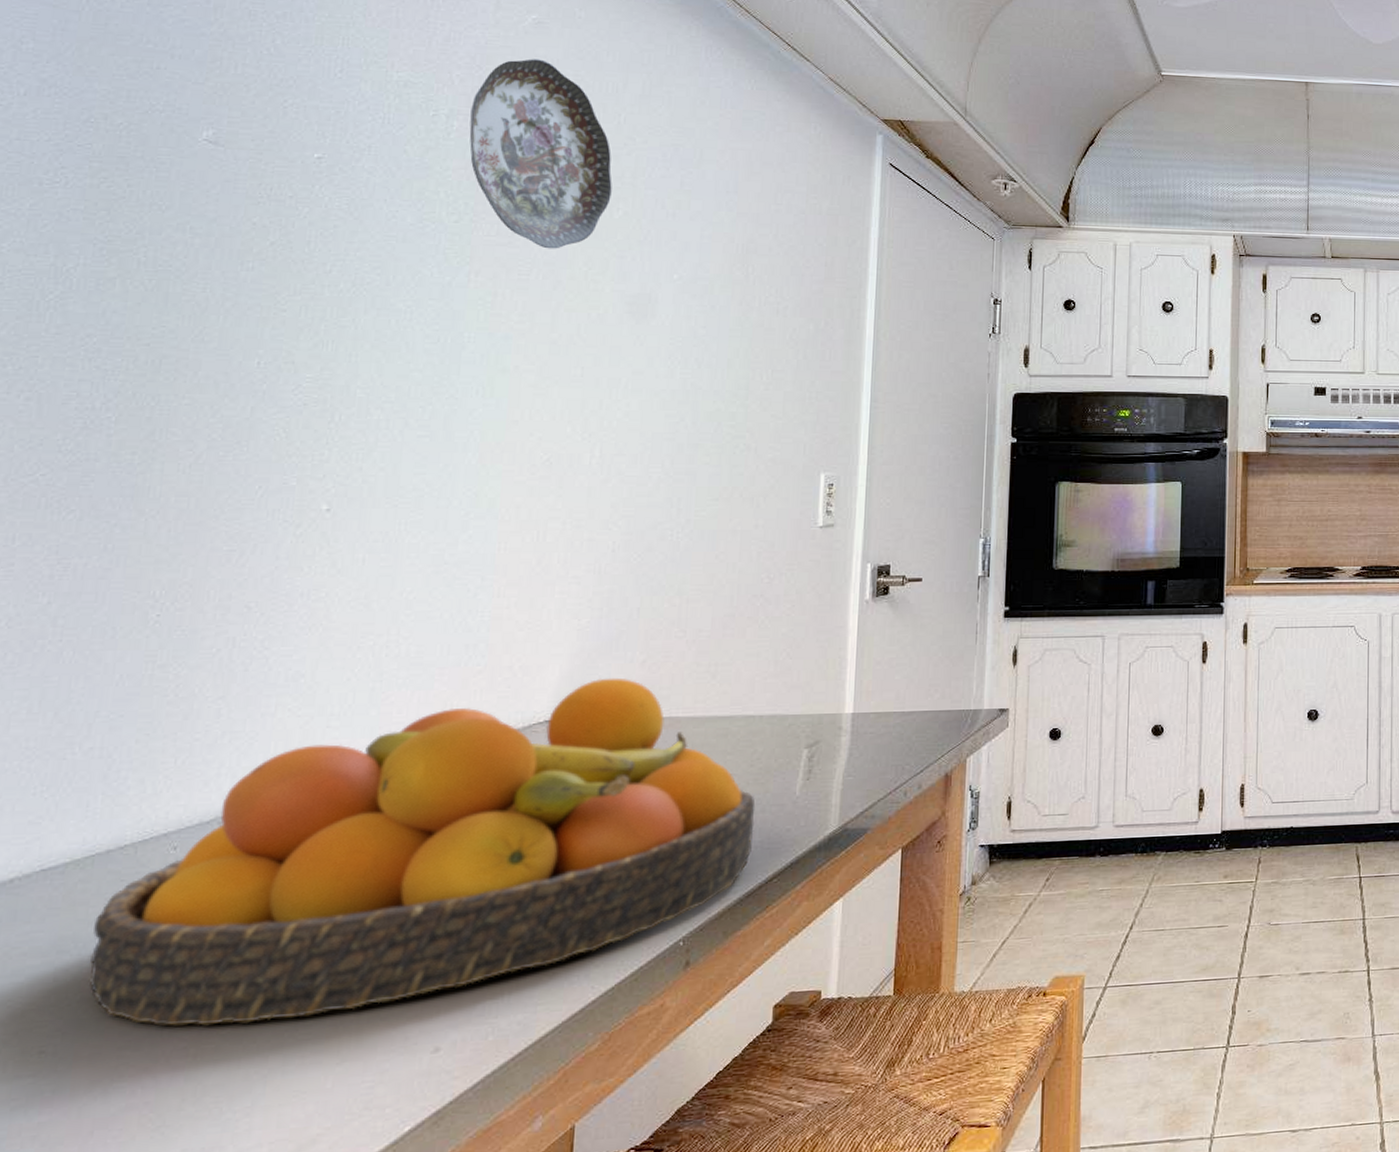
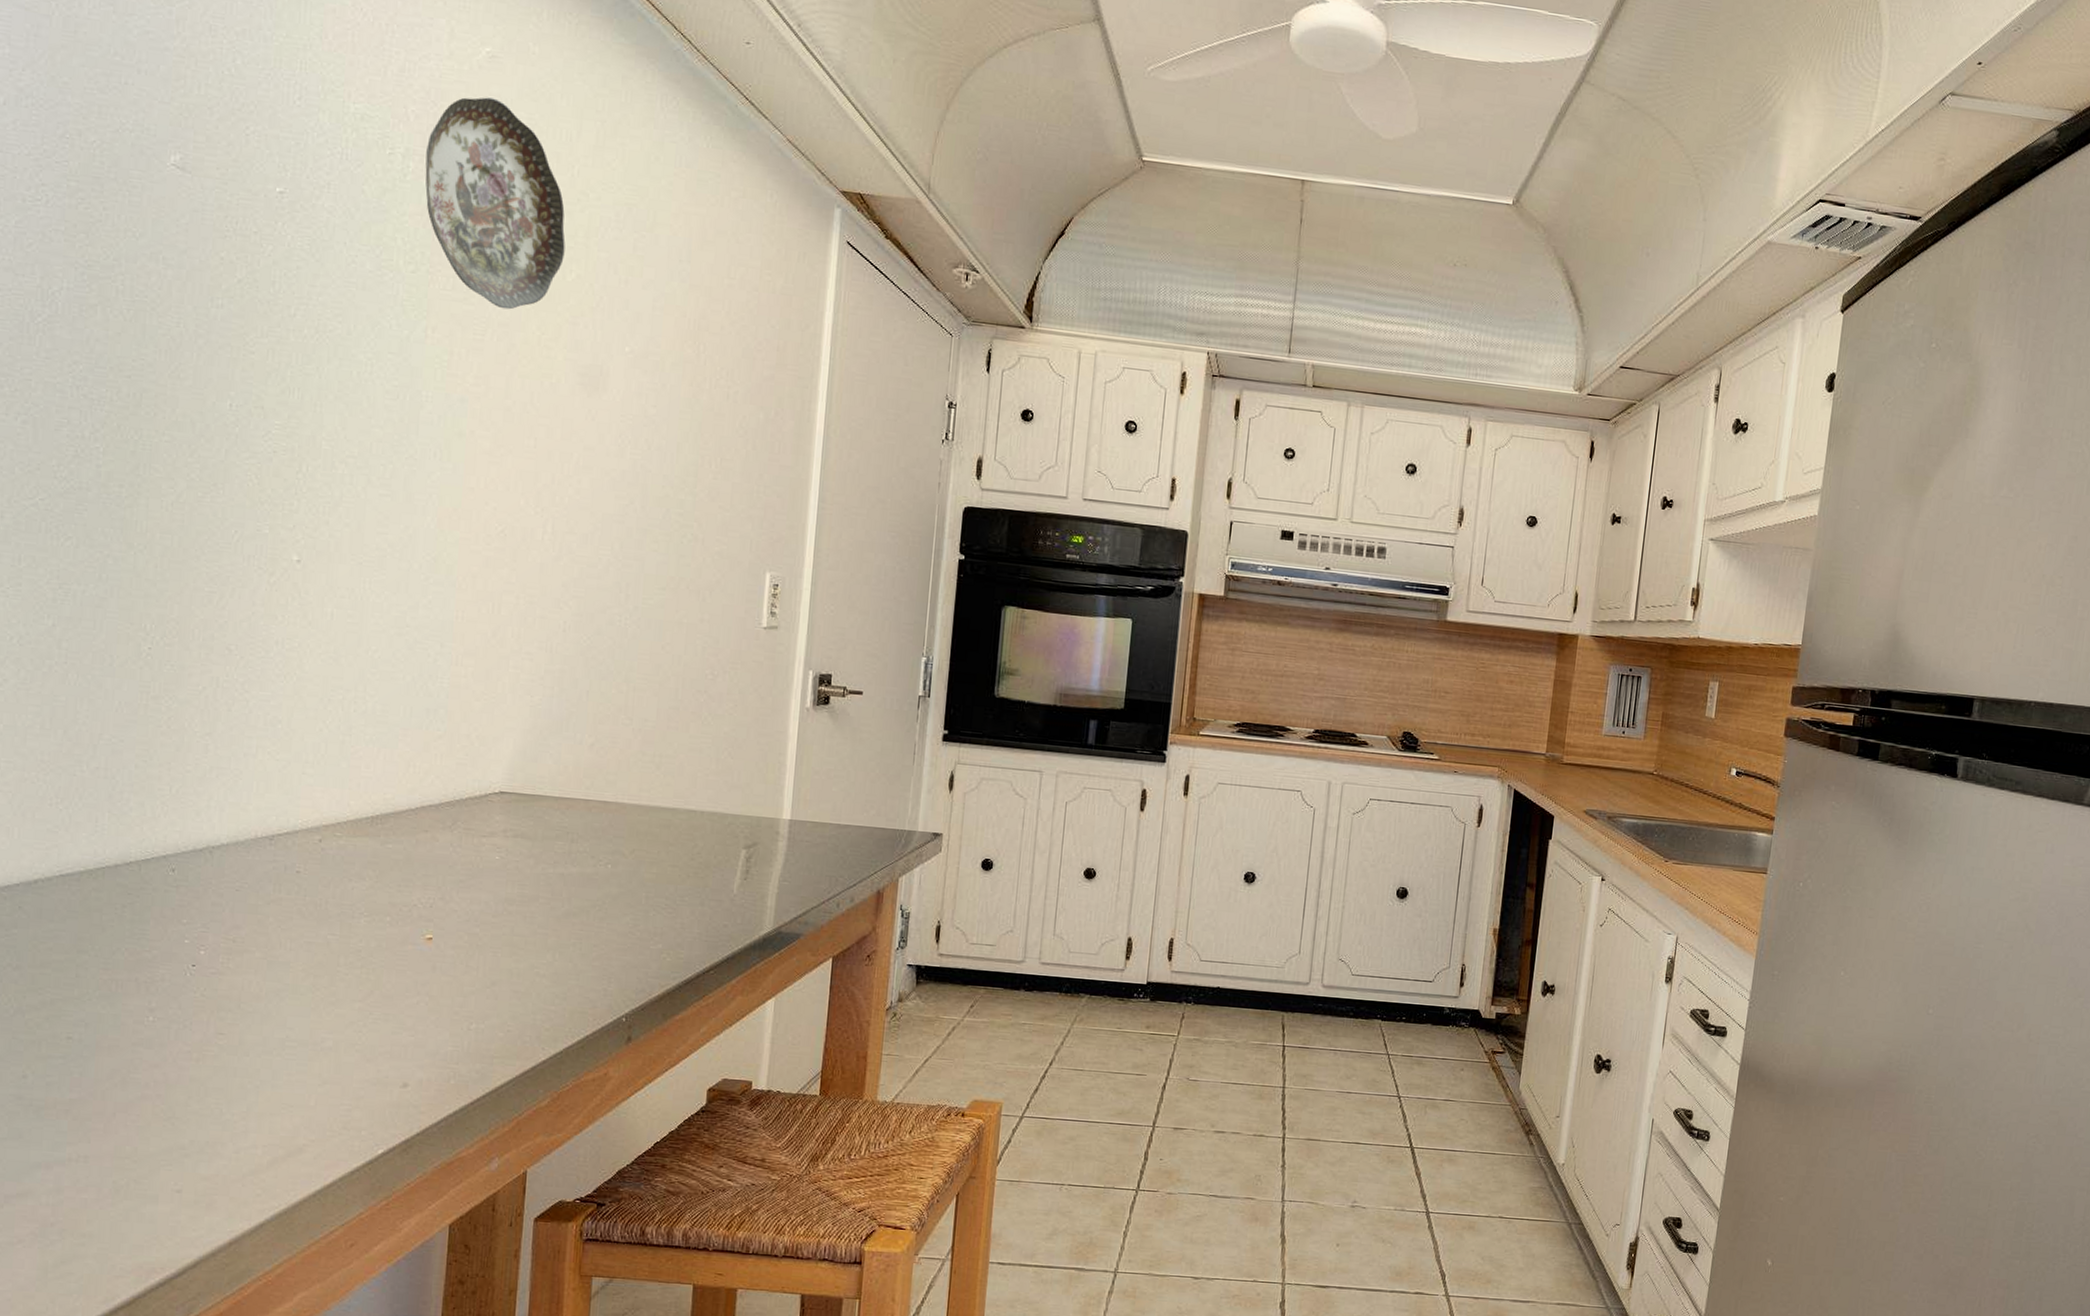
fruit bowl: present [88,677,756,1026] -> none [105,756,695,1039]

